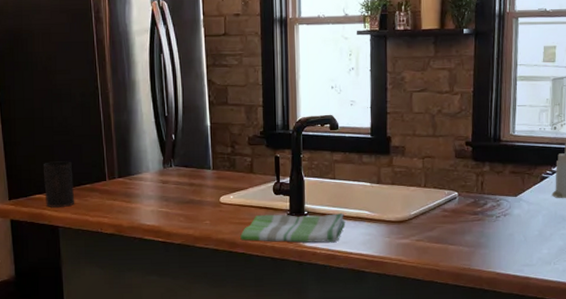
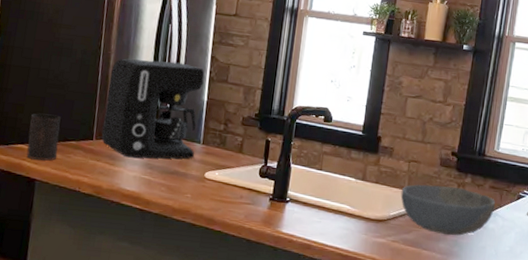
coffee maker: none [111,91,207,193] -> present [101,58,205,159]
dish towel: present [240,213,346,243] -> none [219,195,326,232]
bowl: none [419,178,519,228] -> present [400,184,496,236]

